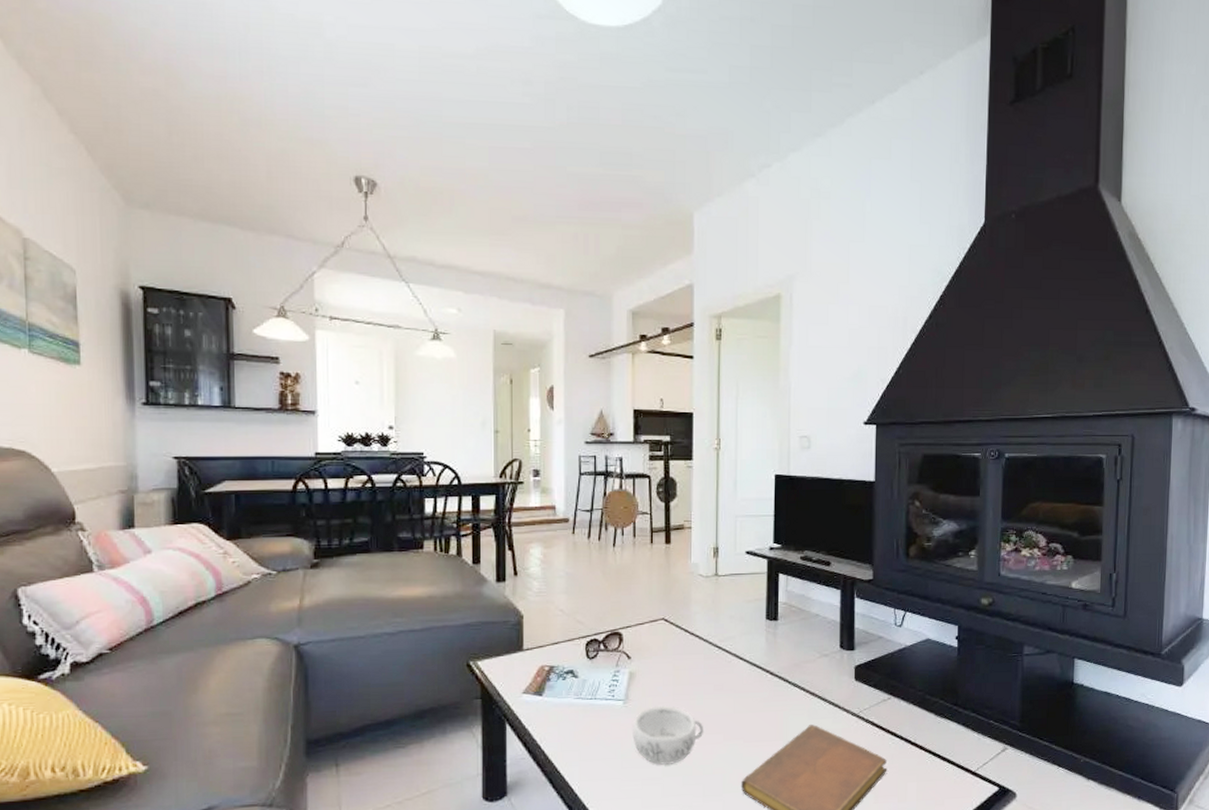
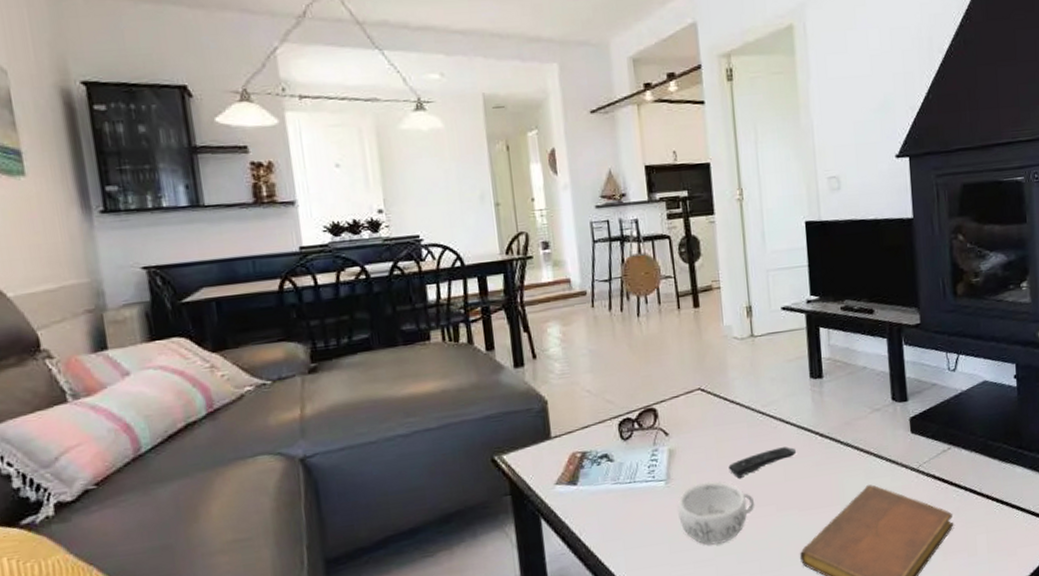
remote control: none [683,681,746,705] -> present [728,446,796,478]

